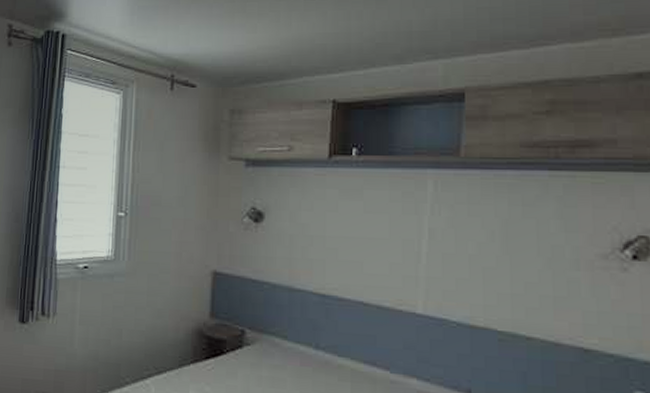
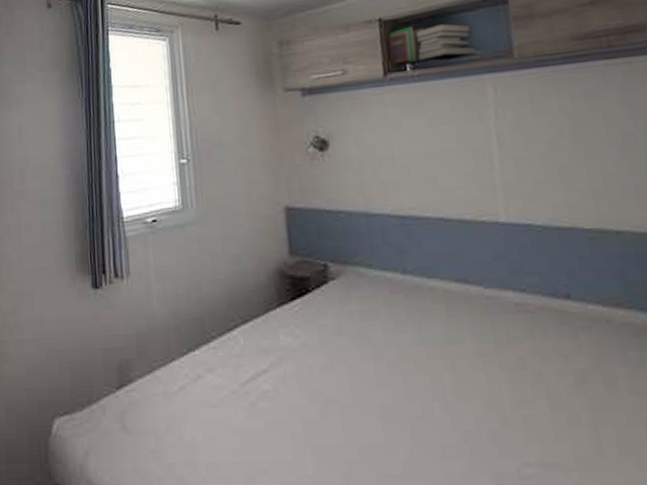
books: none [337,112,376,151] -> present [388,27,429,66]
books: none [365,113,425,151] -> present [415,23,477,62]

